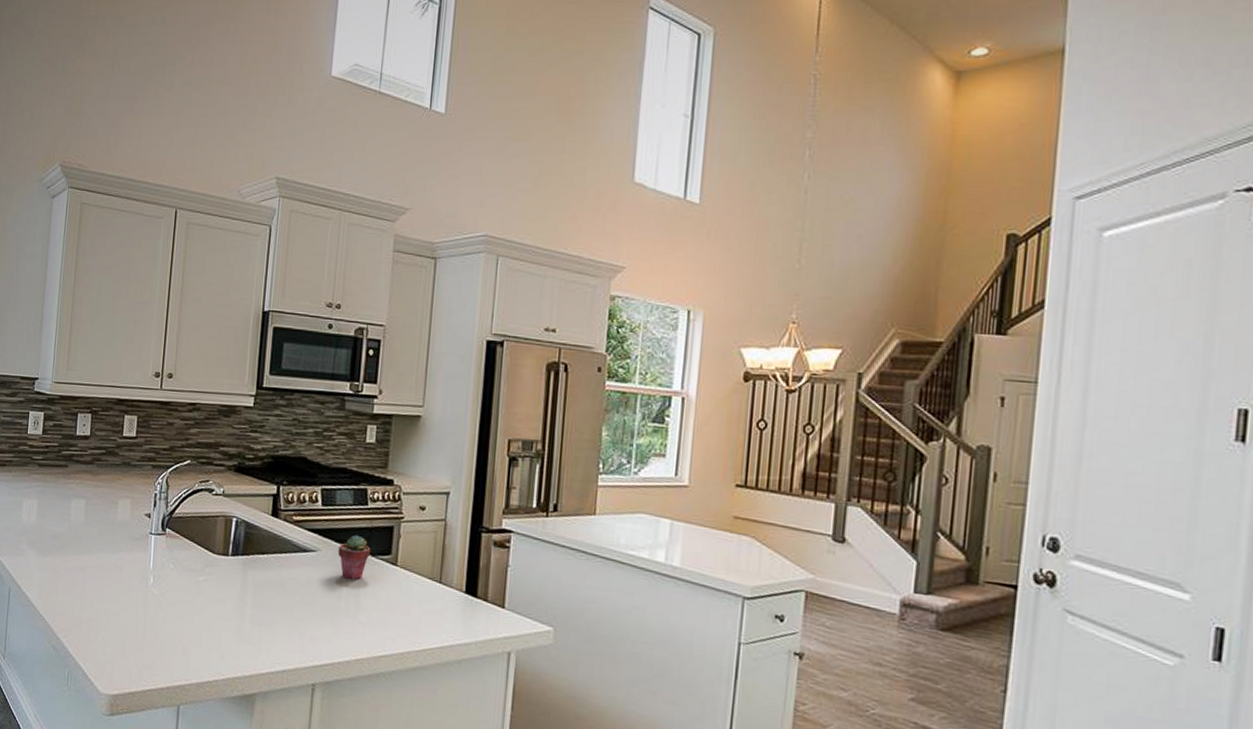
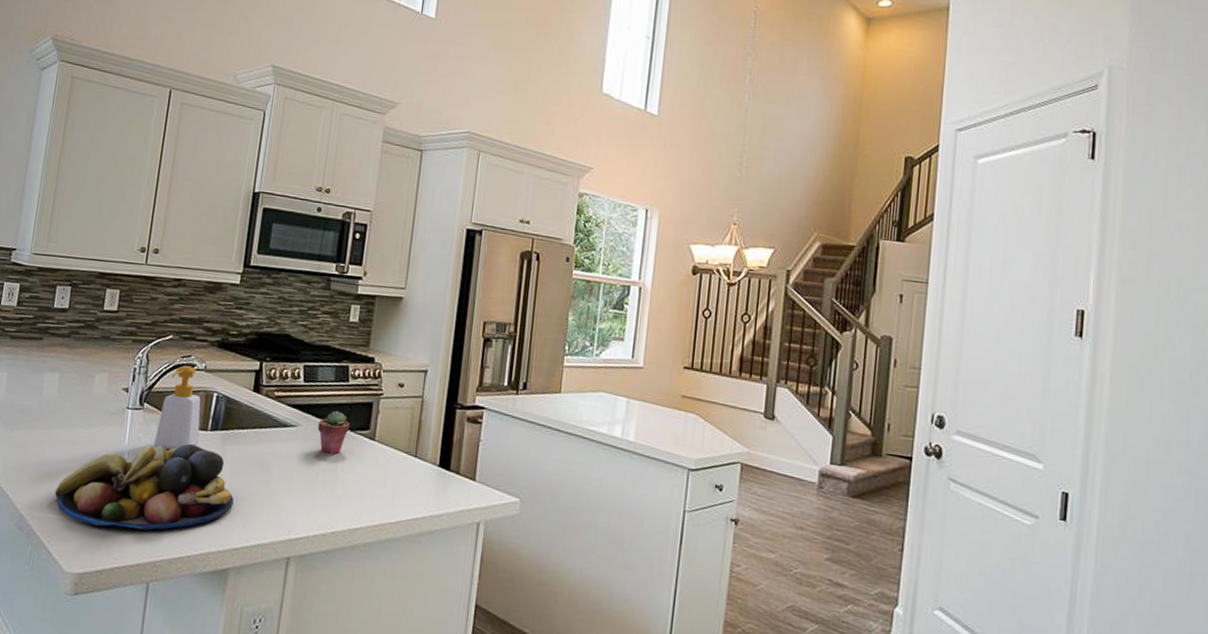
fruit bowl: none [87,569,257,654] -> present [54,443,234,531]
soap bottle: none [178,491,221,575] -> present [154,366,201,450]

